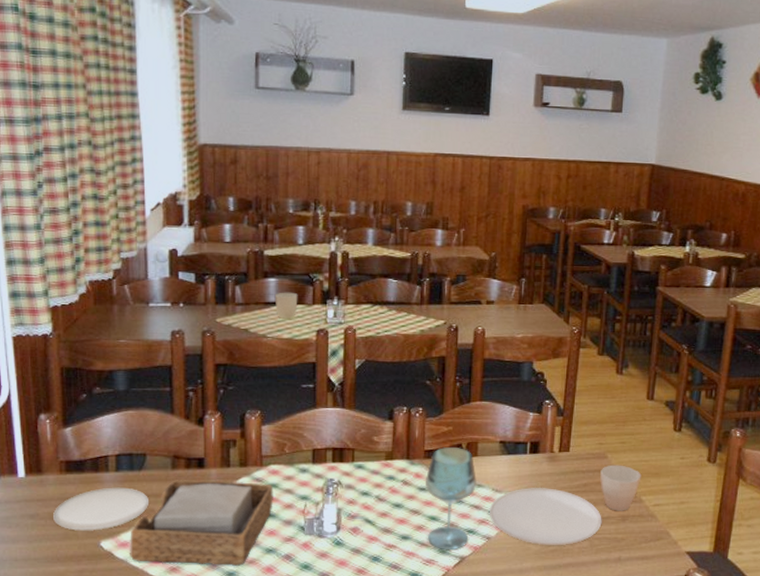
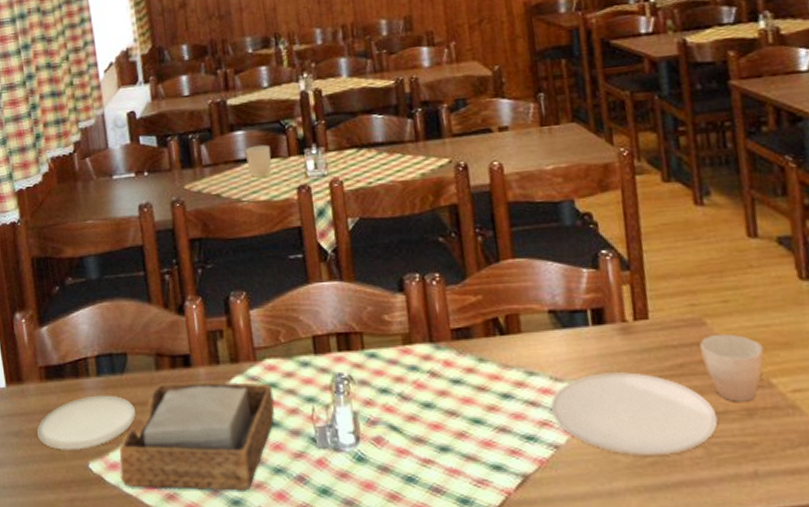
wine glass: present [425,447,477,550] -> none [457,323,529,464]

